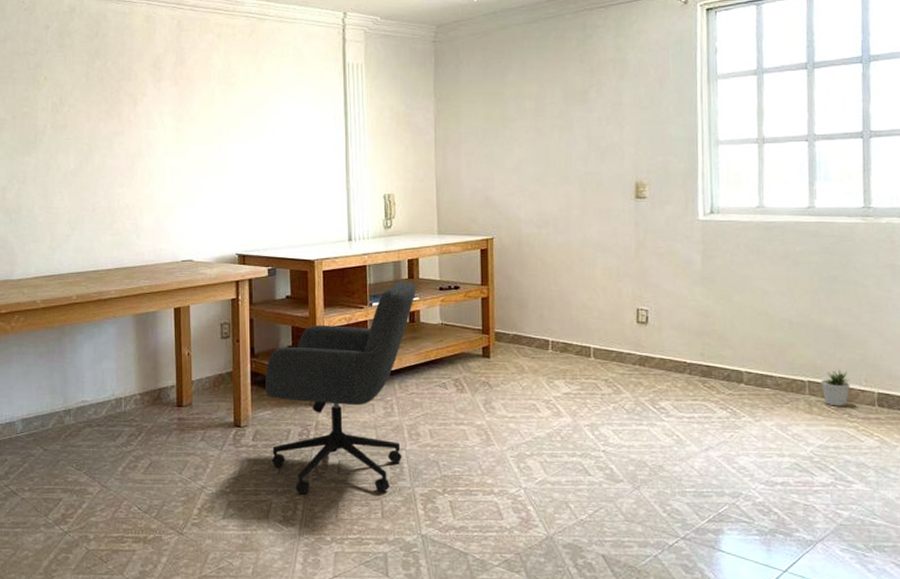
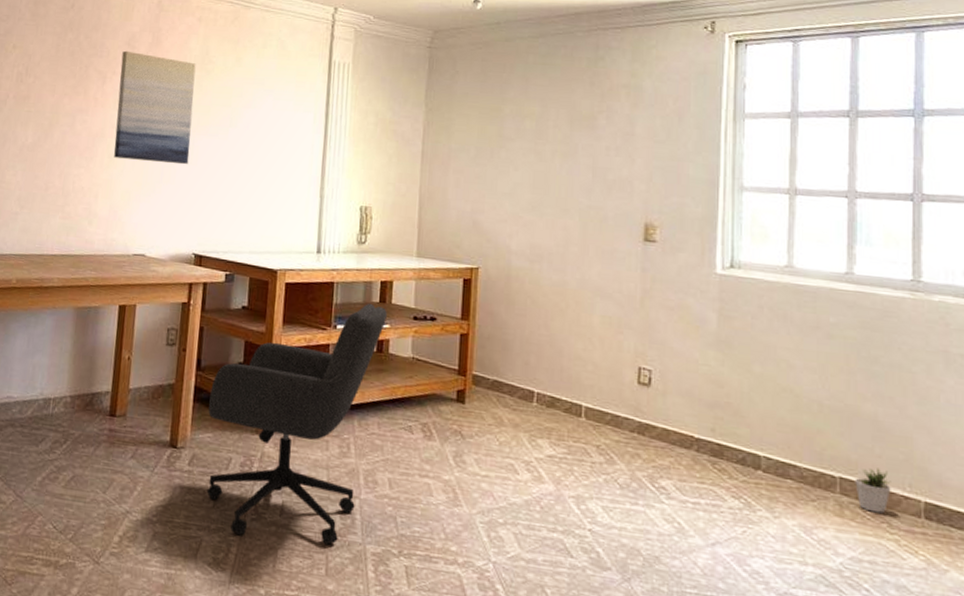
wall art: none [149,72,223,174] -> present [114,50,196,164]

